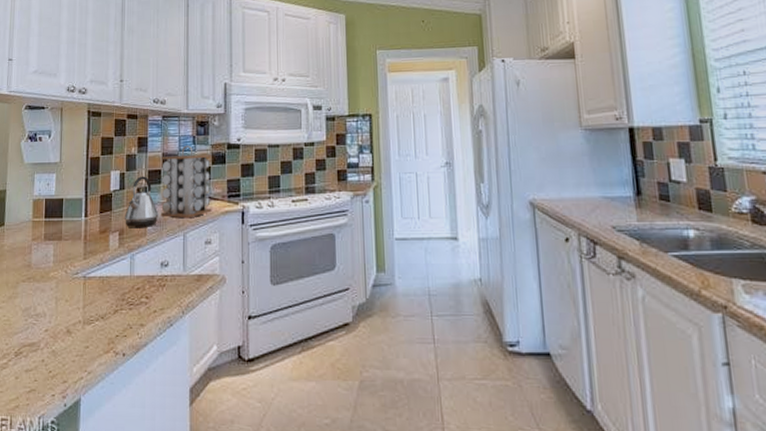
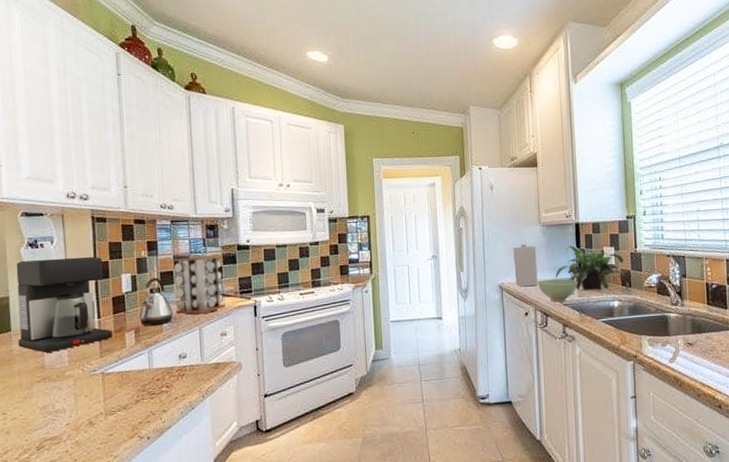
coffee maker: none [9,151,97,250] -> present [16,256,112,353]
paper towel holder: none [547,151,582,205] -> present [513,243,538,287]
bowl: none [580,197,637,227] -> present [537,279,579,302]
potted plant: none [604,154,709,217] -> present [555,244,629,291]

